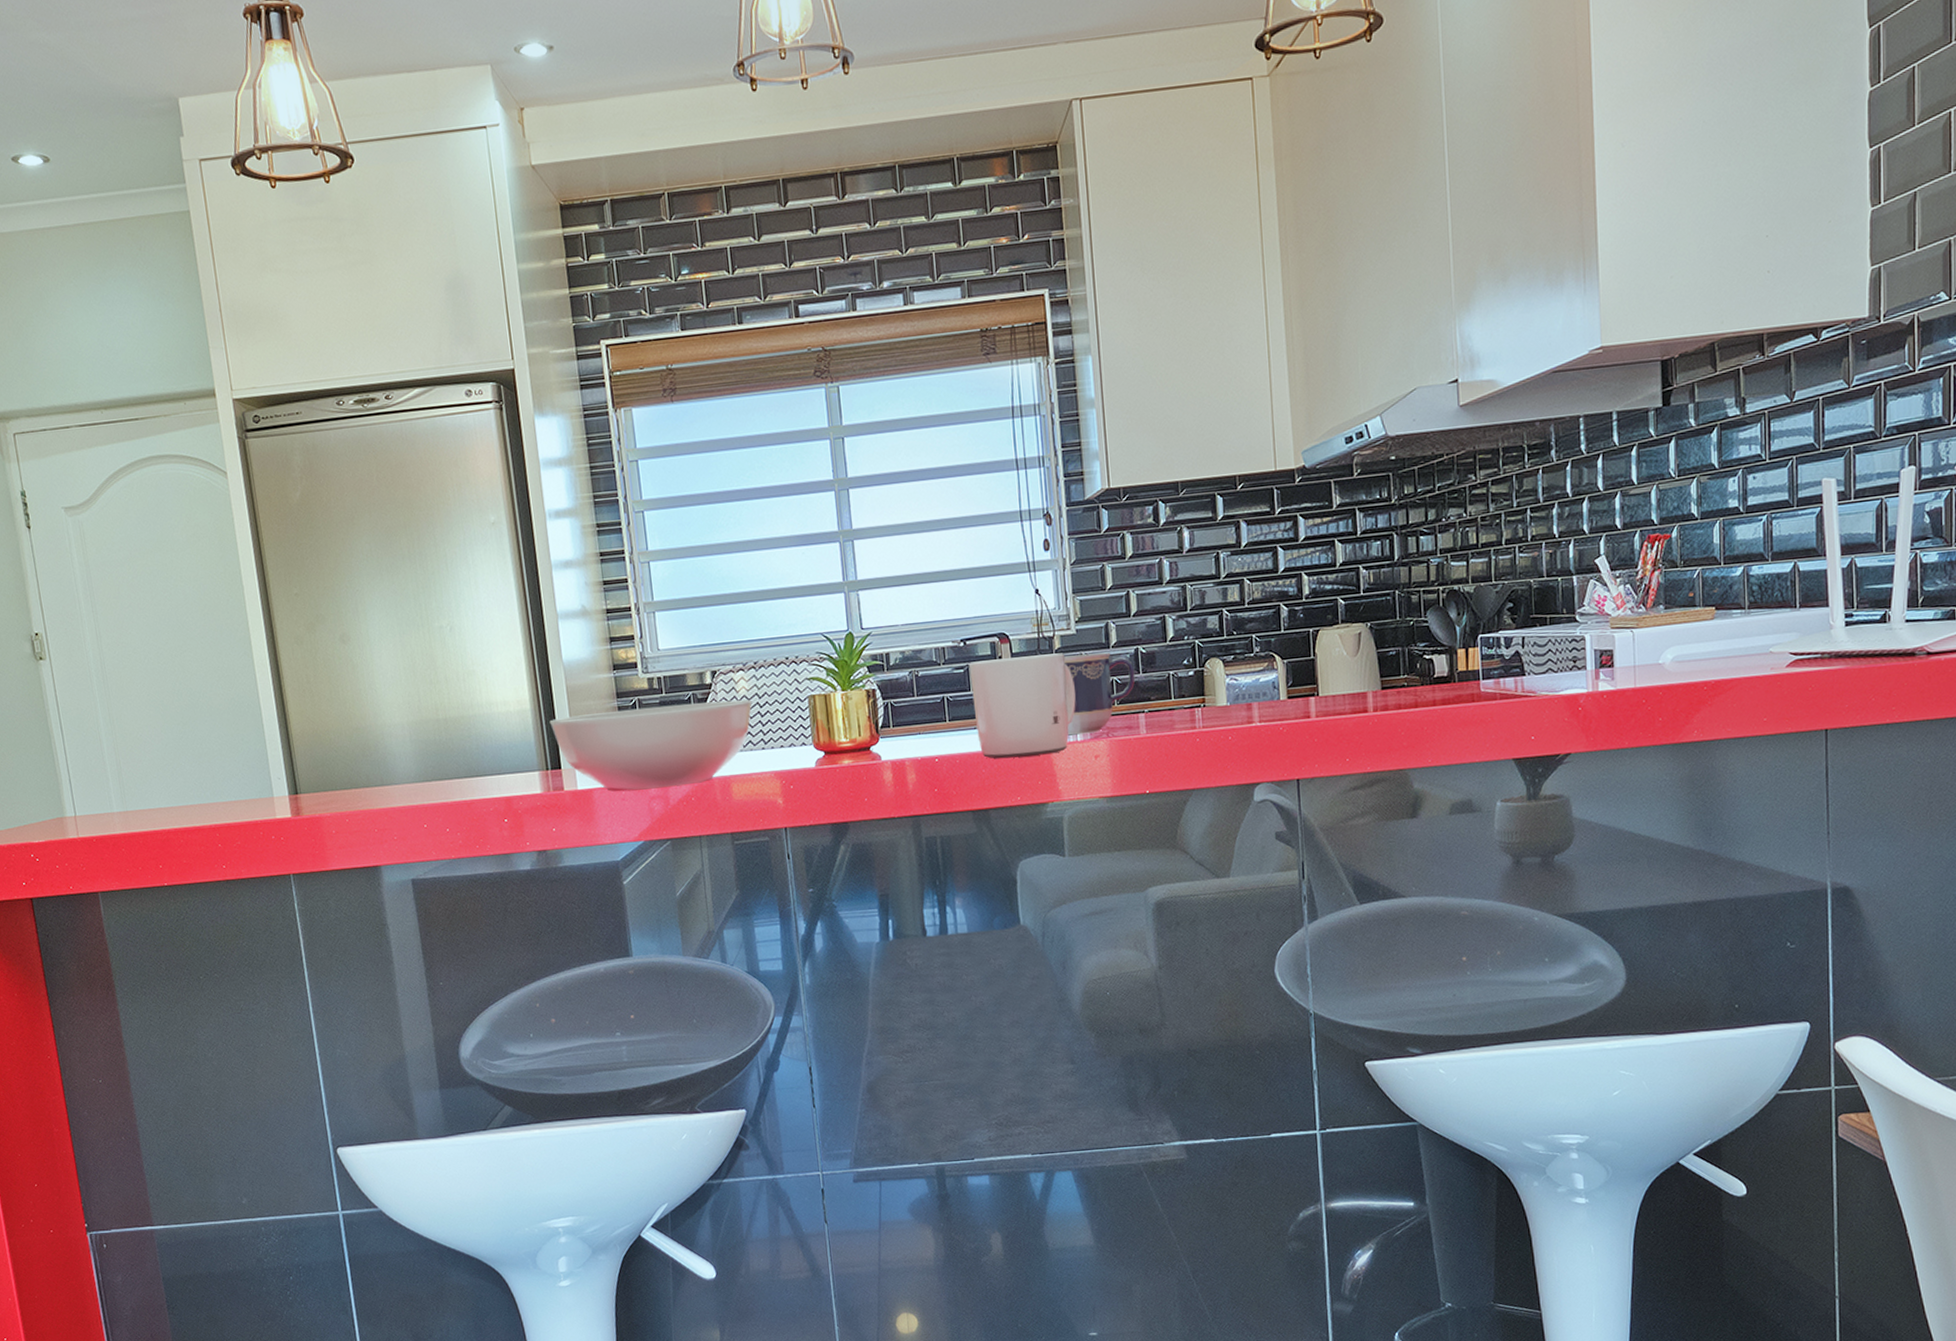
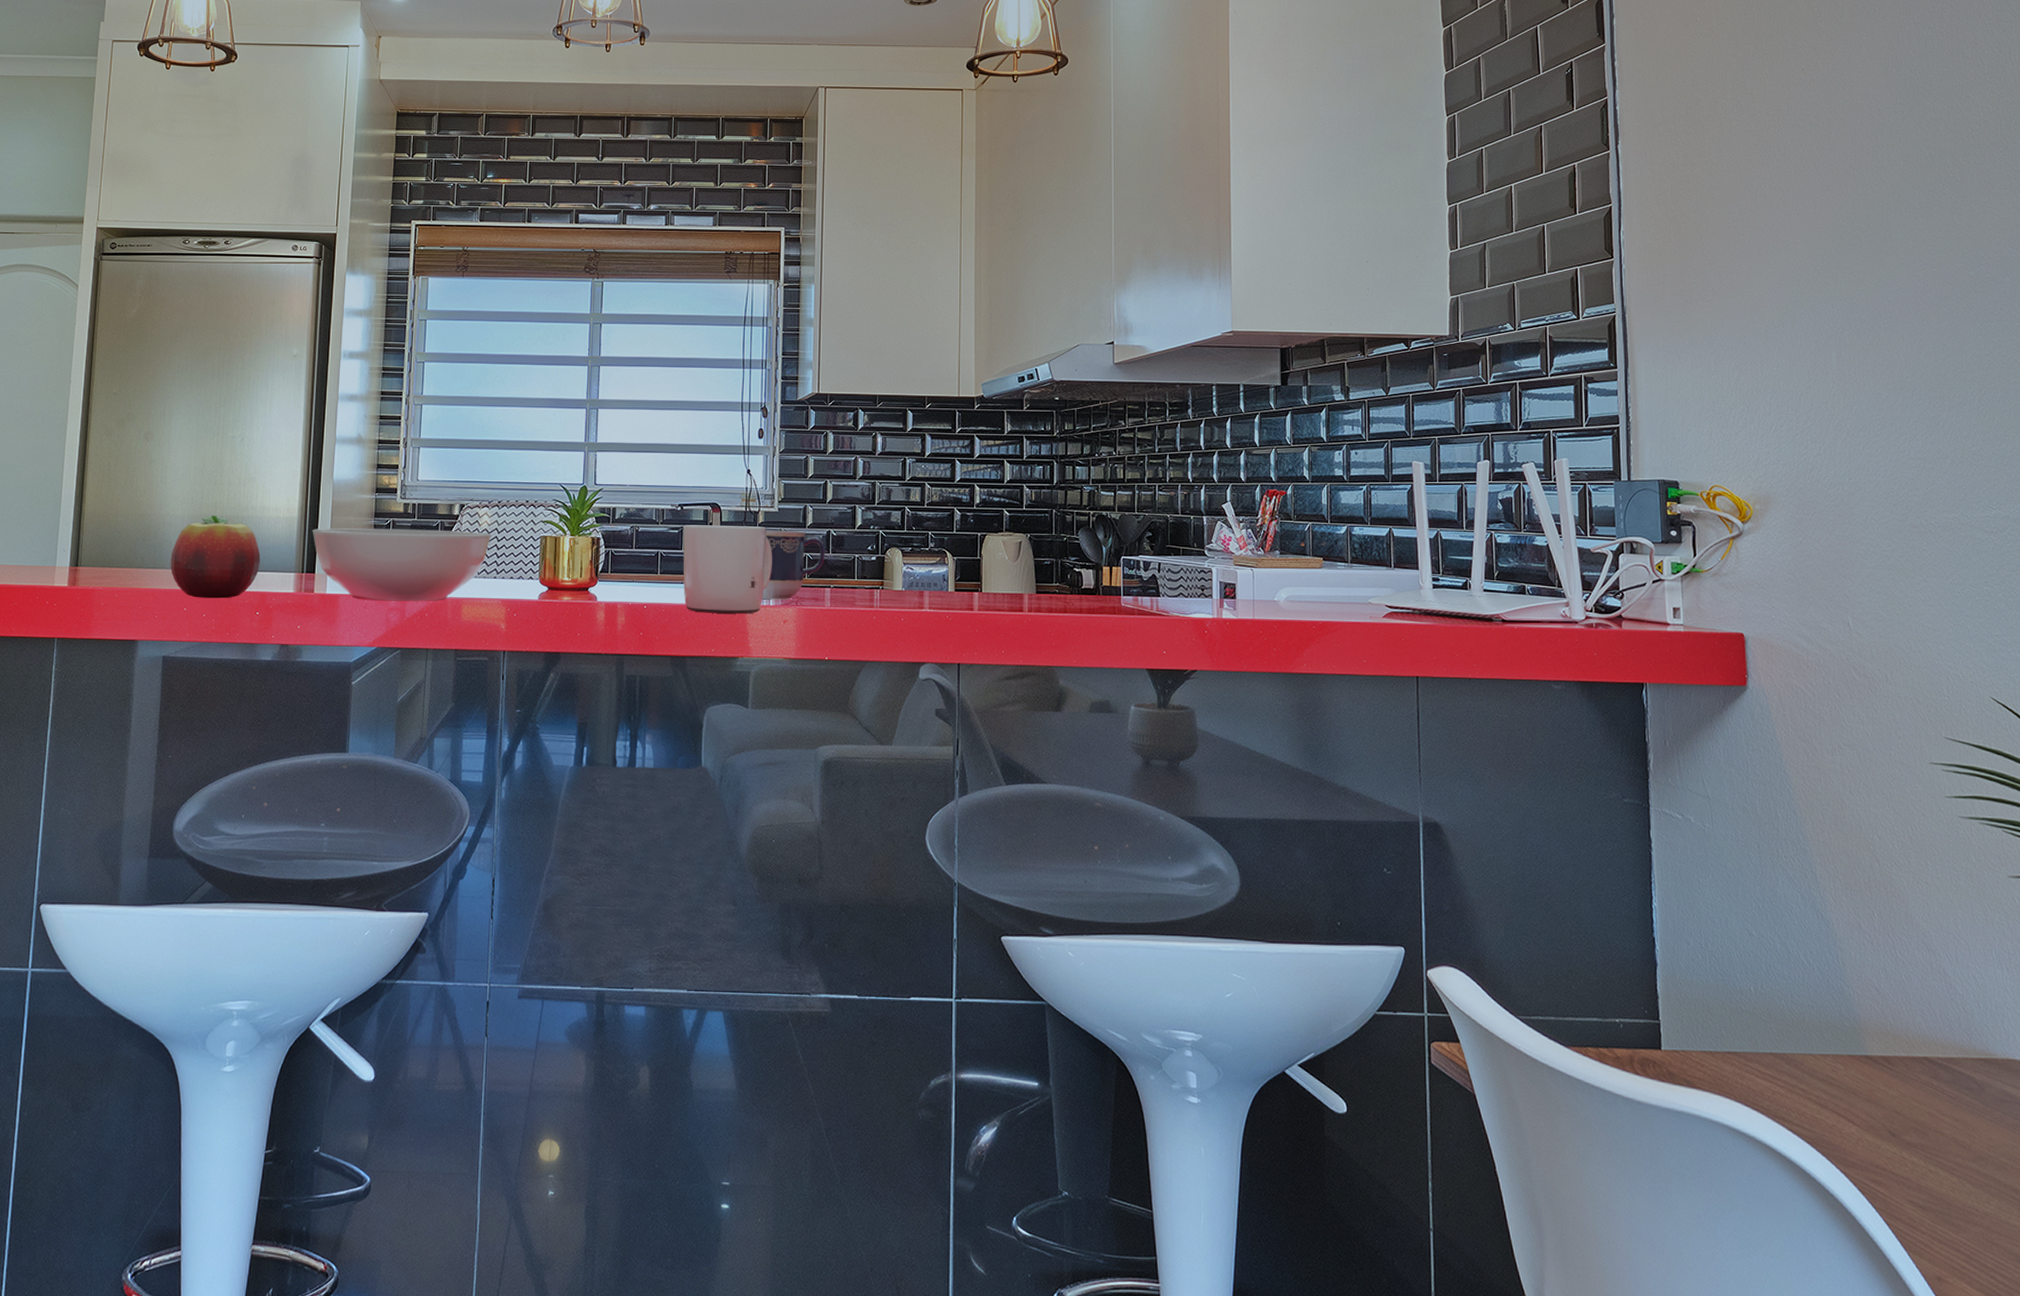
fruit: none [397,718,499,812] -> present [170,515,261,599]

